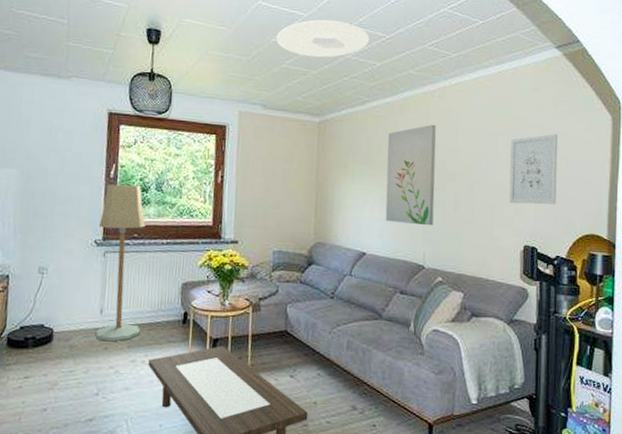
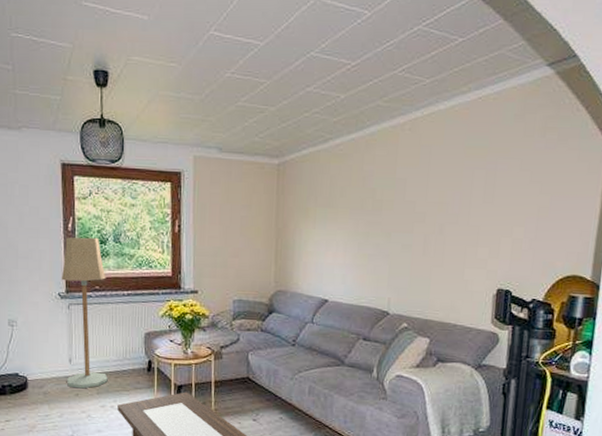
ceiling light: present [276,19,370,58] -> none [231,48,333,92]
wall art: present [385,124,436,226] -> none [348,161,406,271]
wall art: present [509,134,558,205] -> none [483,166,543,245]

